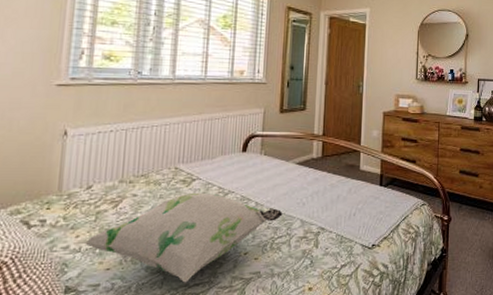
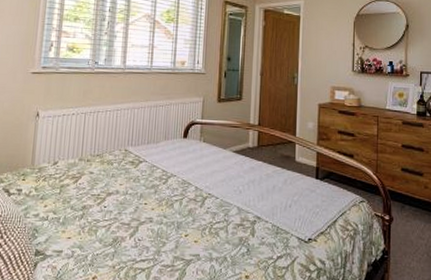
decorative pillow: present [85,192,283,283] -> none [51,173,220,258]

